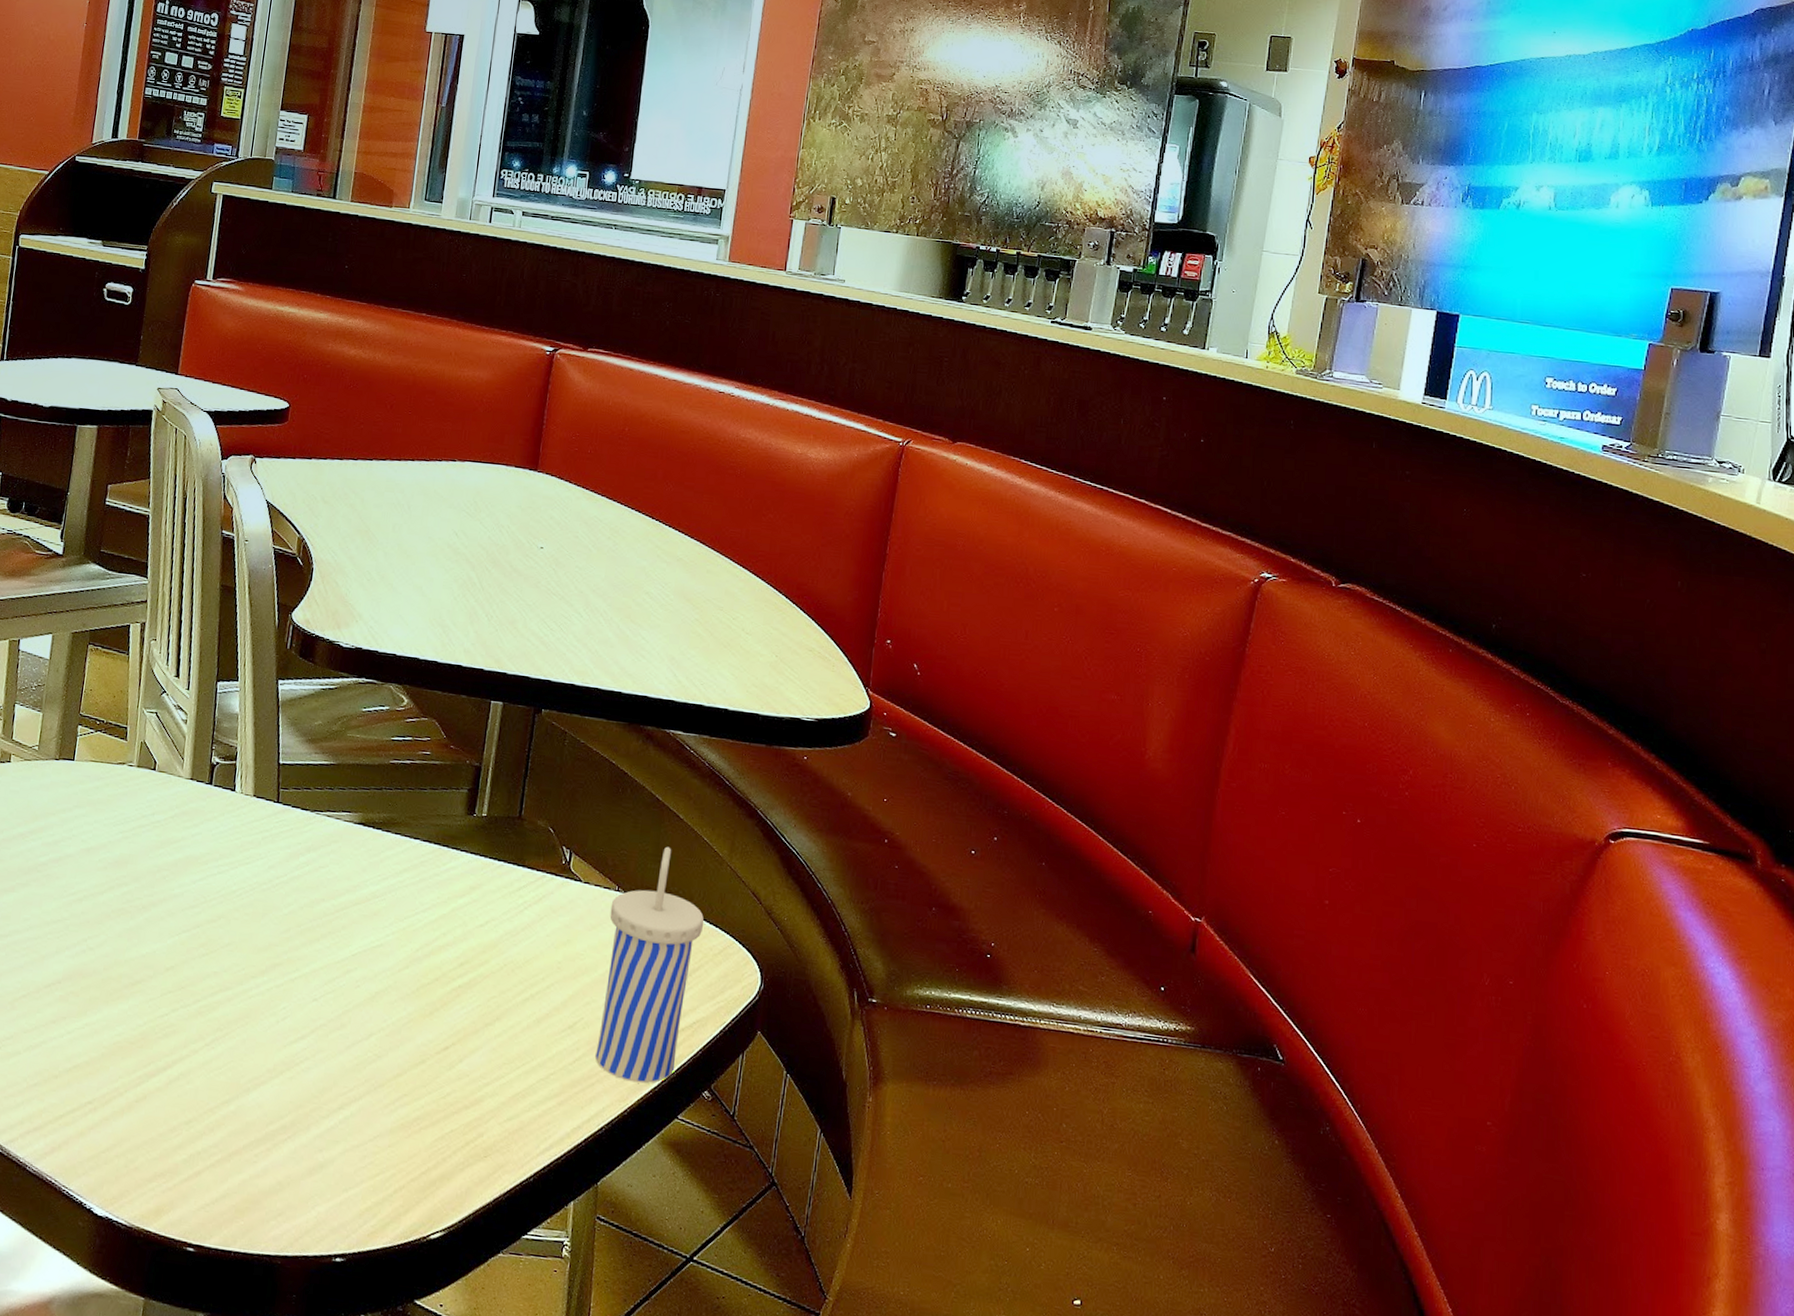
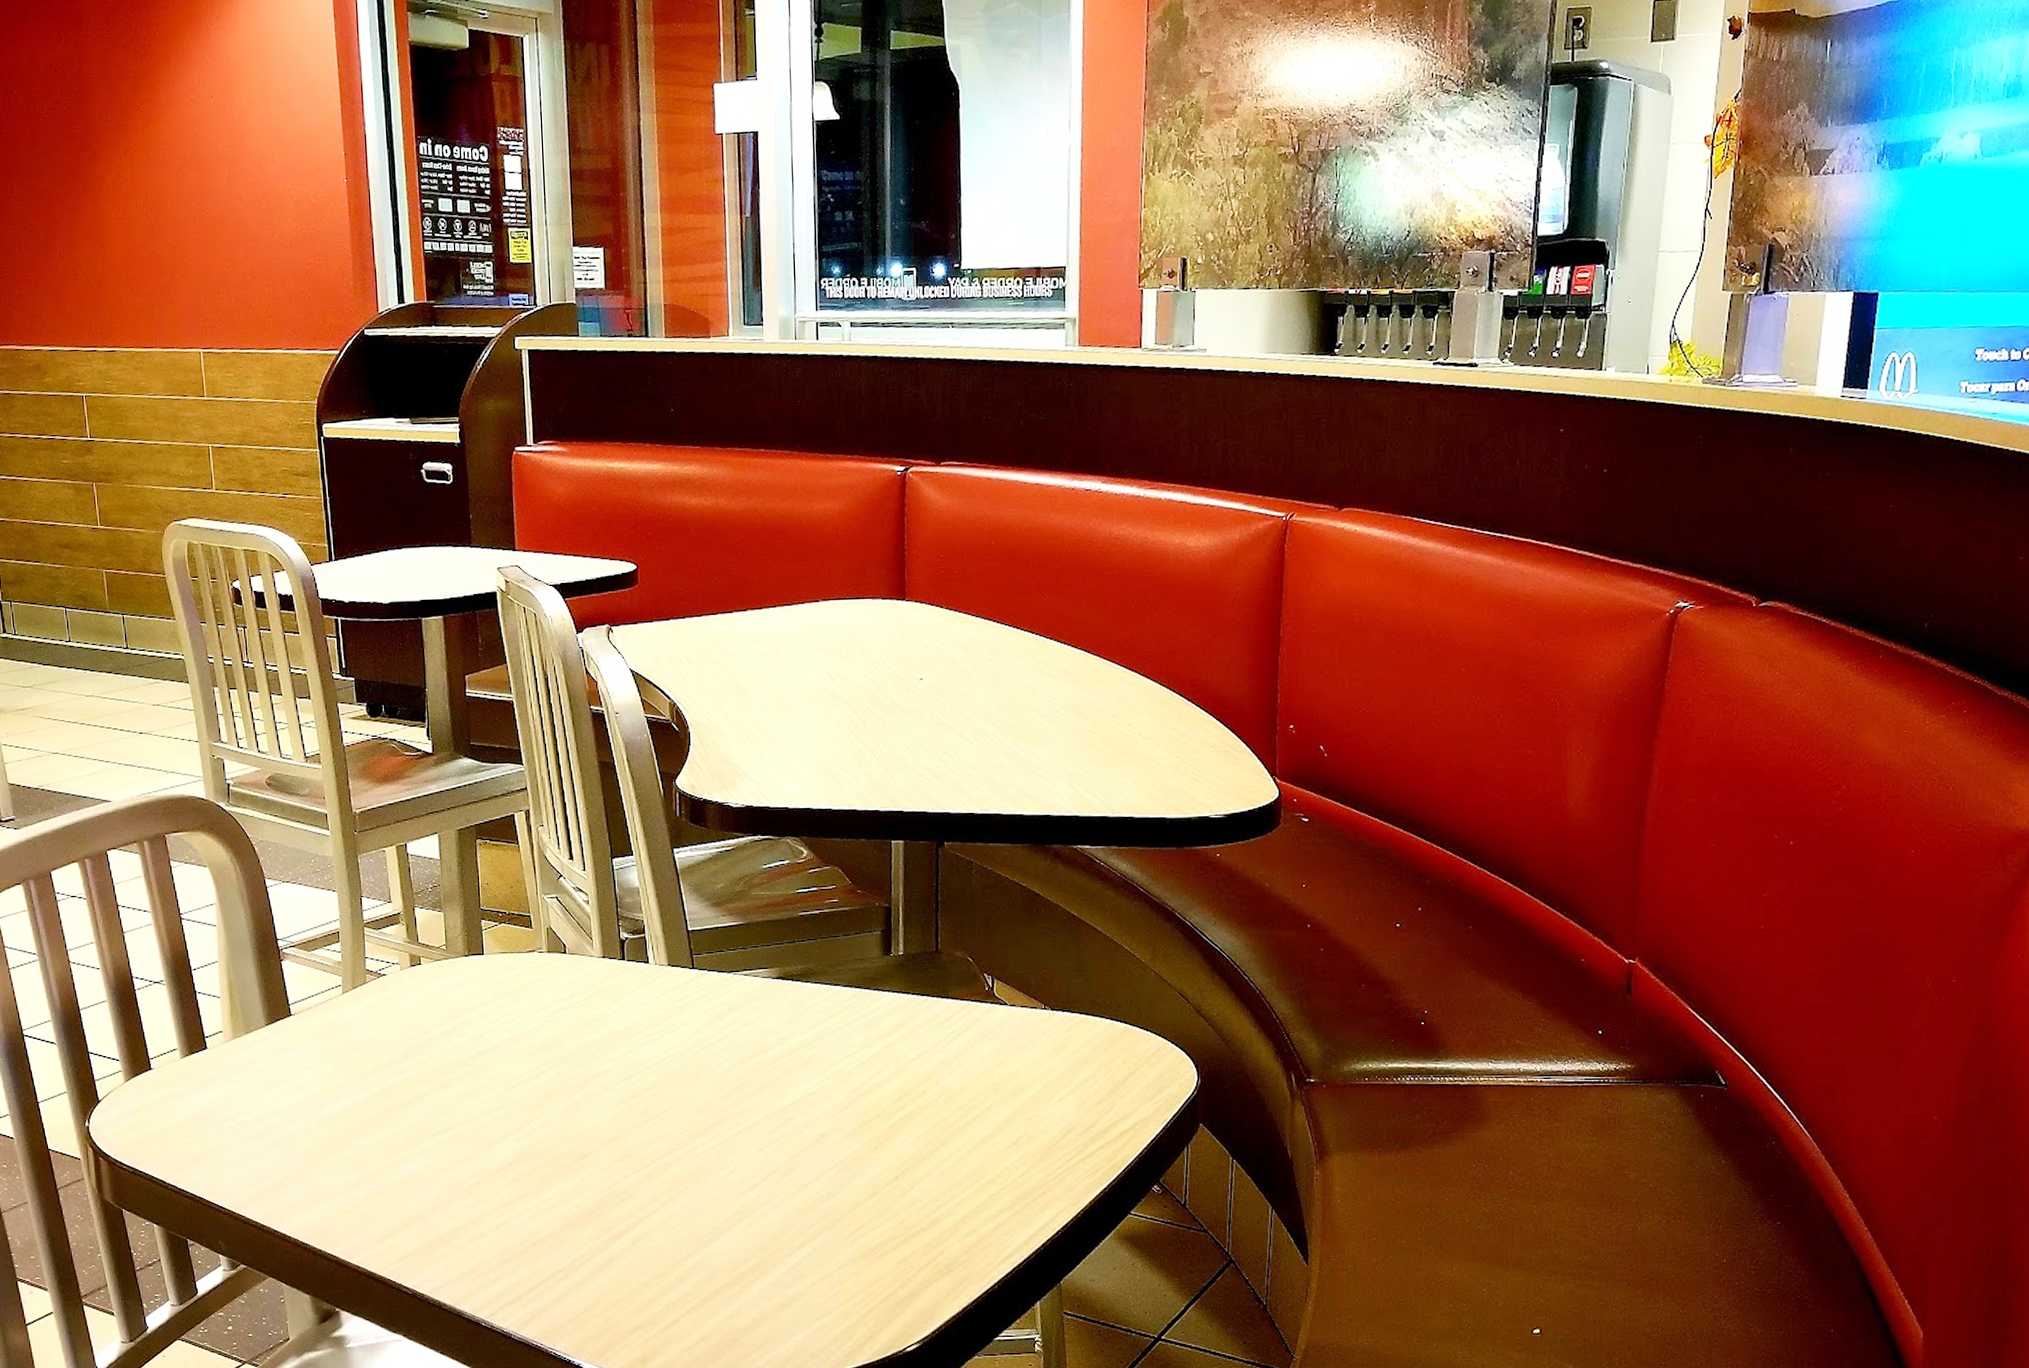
beverage cup: present [595,846,704,1084] -> none [1039,960,1135,1186]

